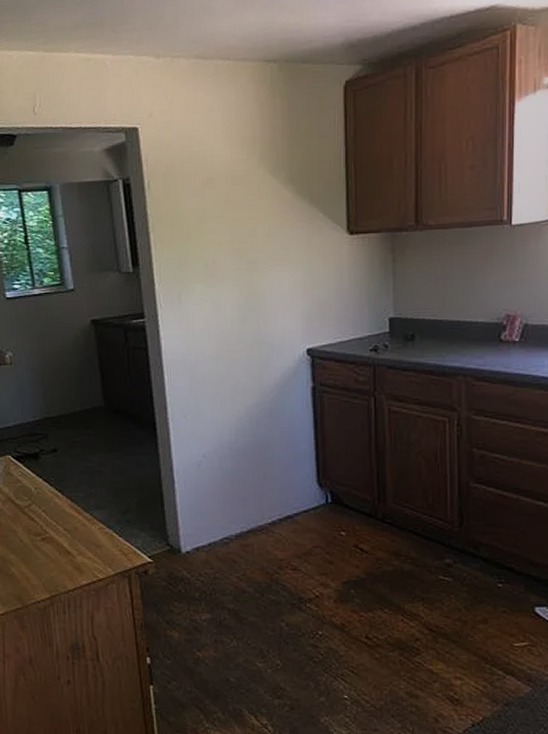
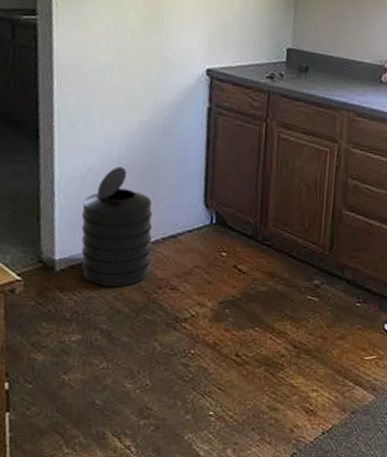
trash can: none [200,452,270,568] -> present [81,167,153,287]

